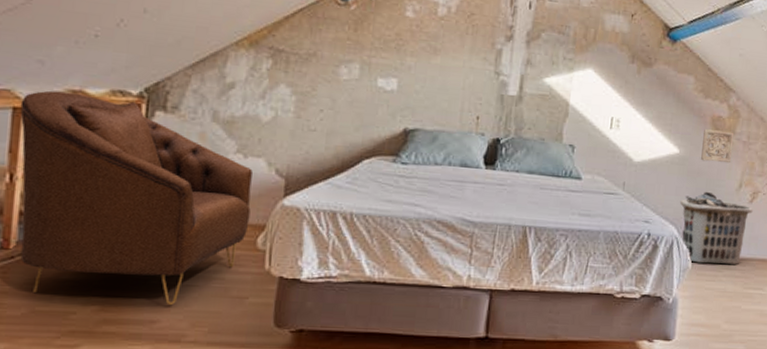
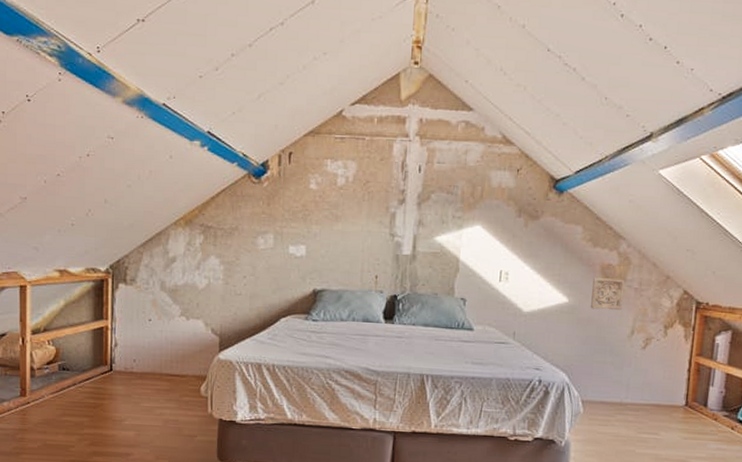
armchair: present [19,90,253,306] -> none [25,271,194,442]
clothes hamper: present [679,191,753,266] -> none [569,338,646,411]

